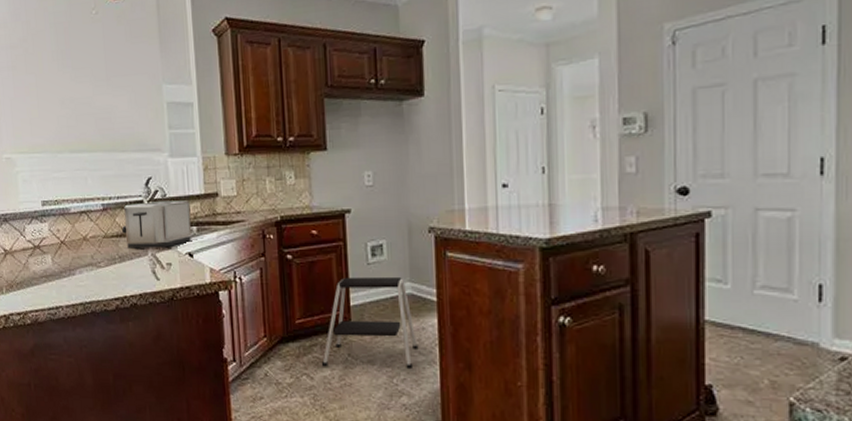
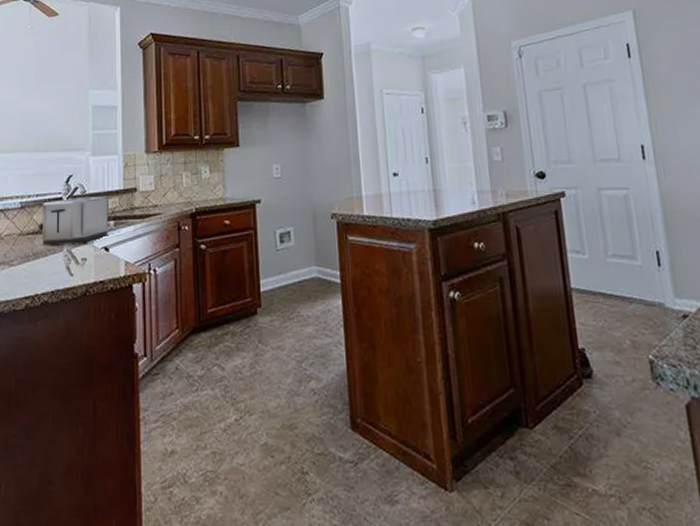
step stool: present [321,276,419,370] -> none [232,261,325,356]

